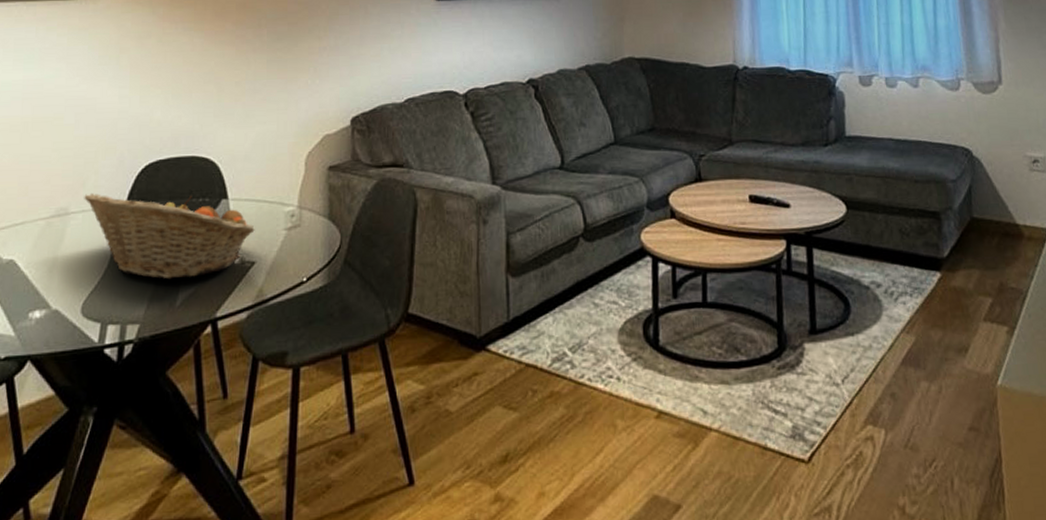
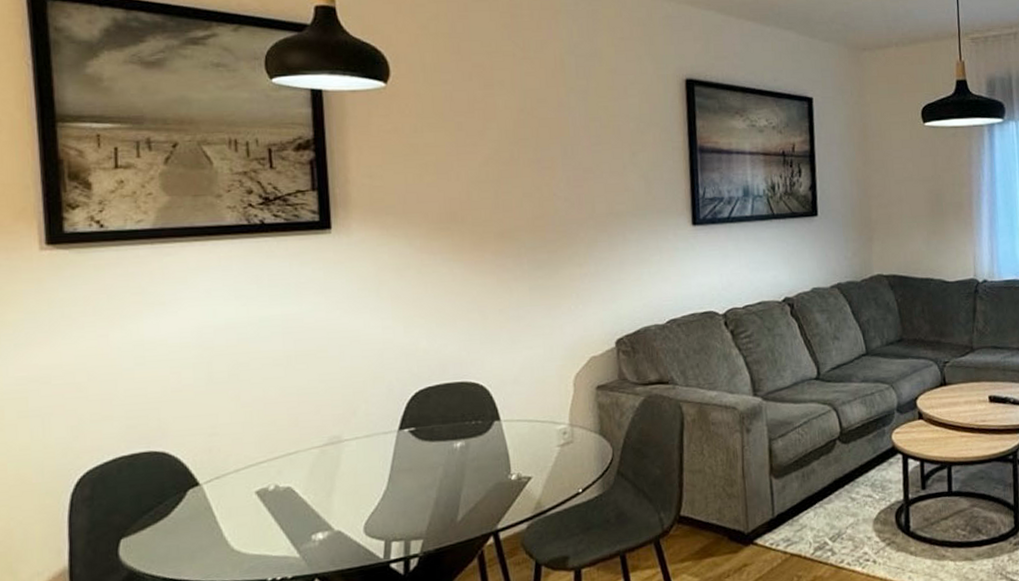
fruit basket: present [84,192,255,280] -> none [356,418,529,498]

